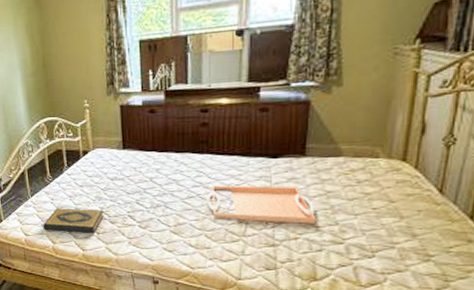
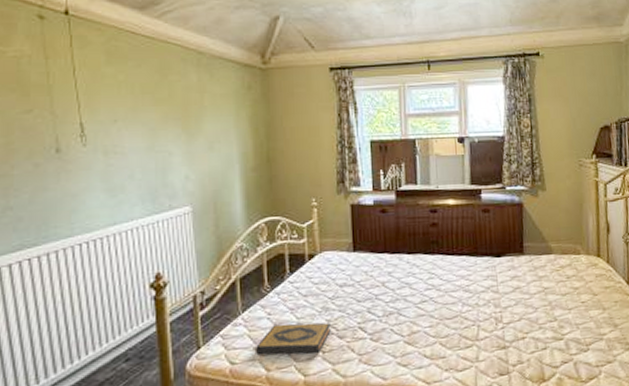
serving tray: present [206,185,317,224] -> none [439,285,539,324]

